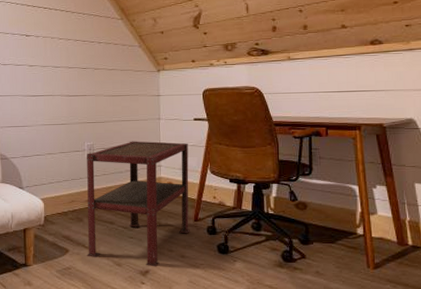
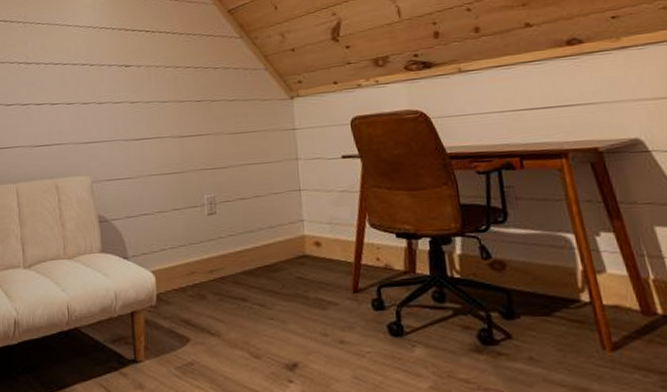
side table: present [87,141,190,267] -> none [207,188,349,358]

